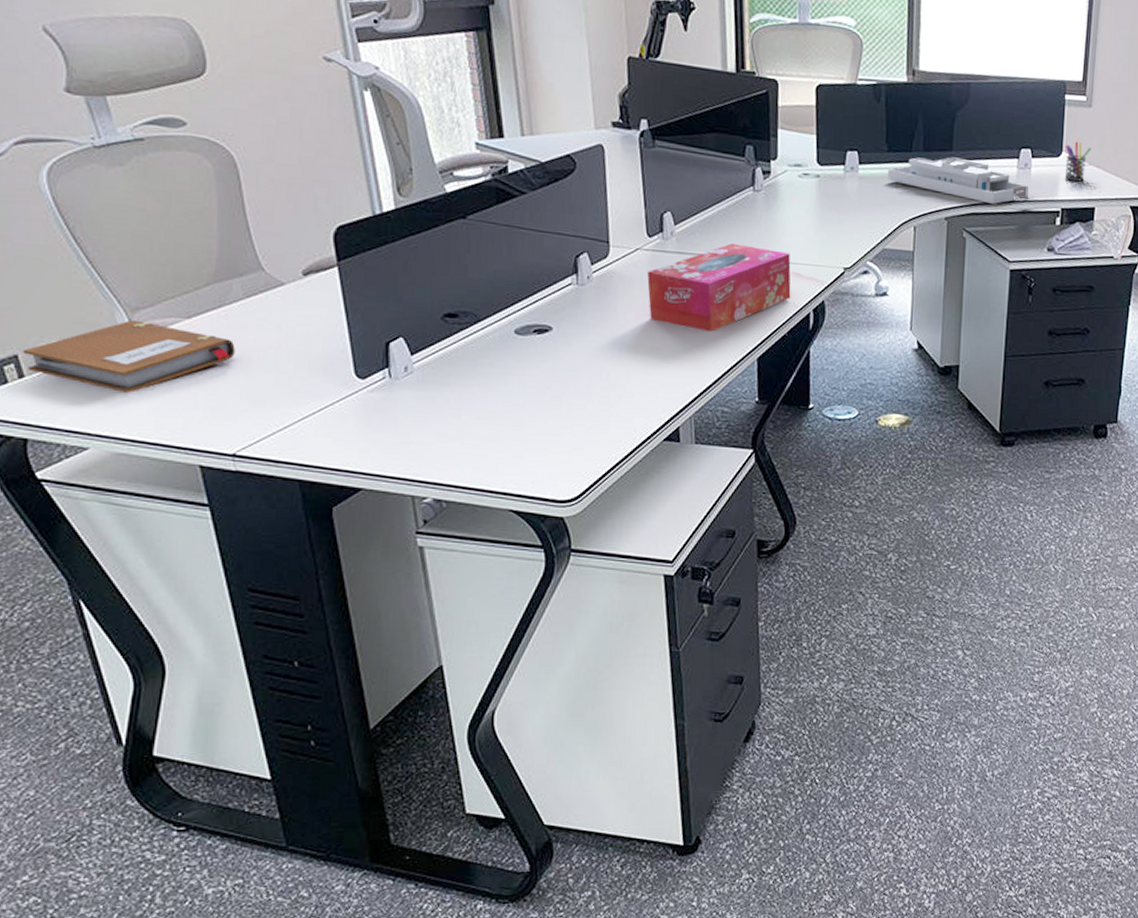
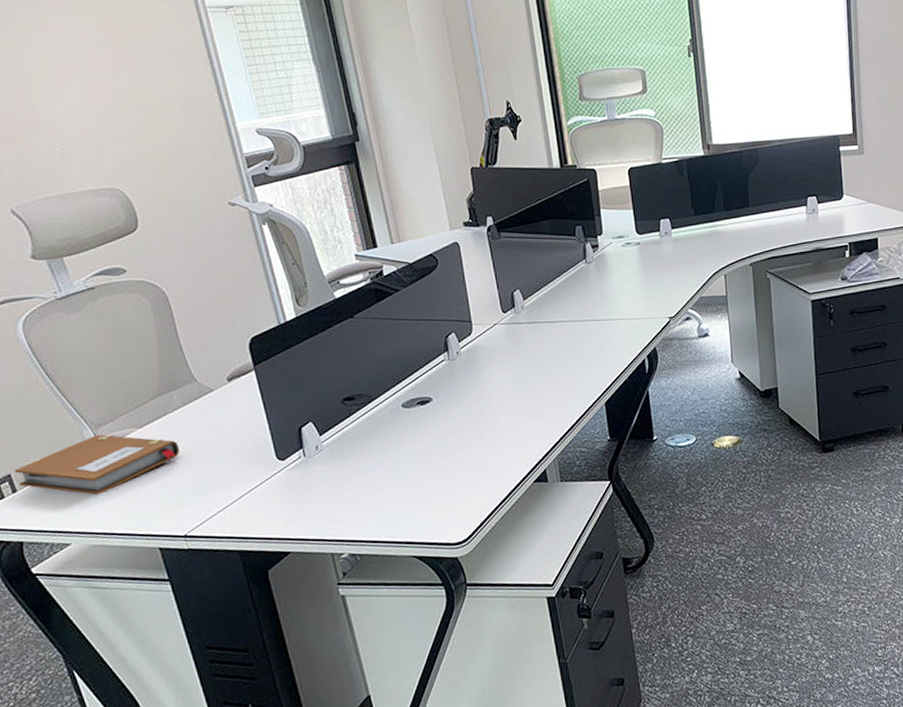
tissue box: present [647,243,791,332] -> none [506,309,627,386]
desk organizer: present [887,157,1028,204] -> none [696,212,819,247]
pen holder: present [1064,141,1091,182] -> none [845,184,868,218]

